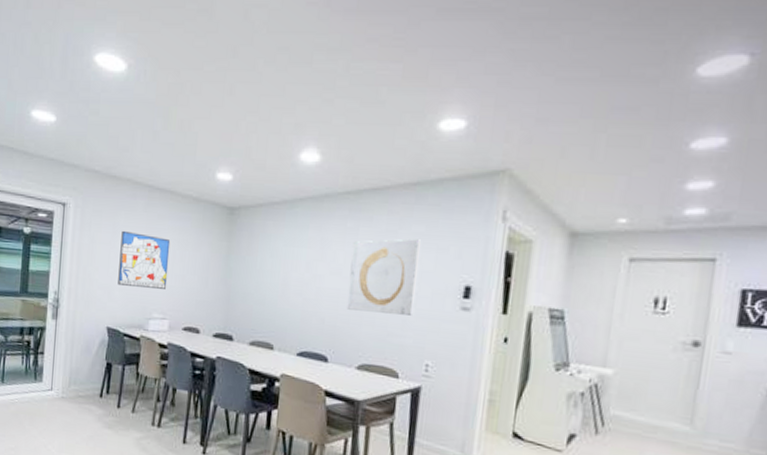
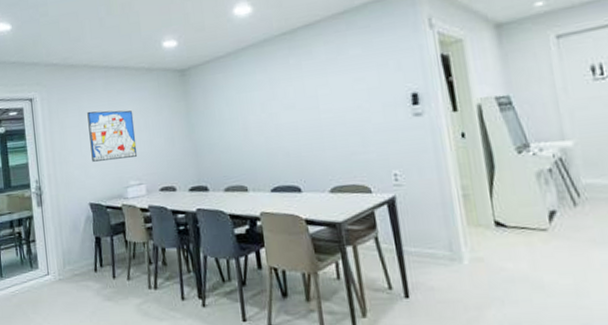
wall art: present [346,239,420,316] -> none [299,61,370,139]

